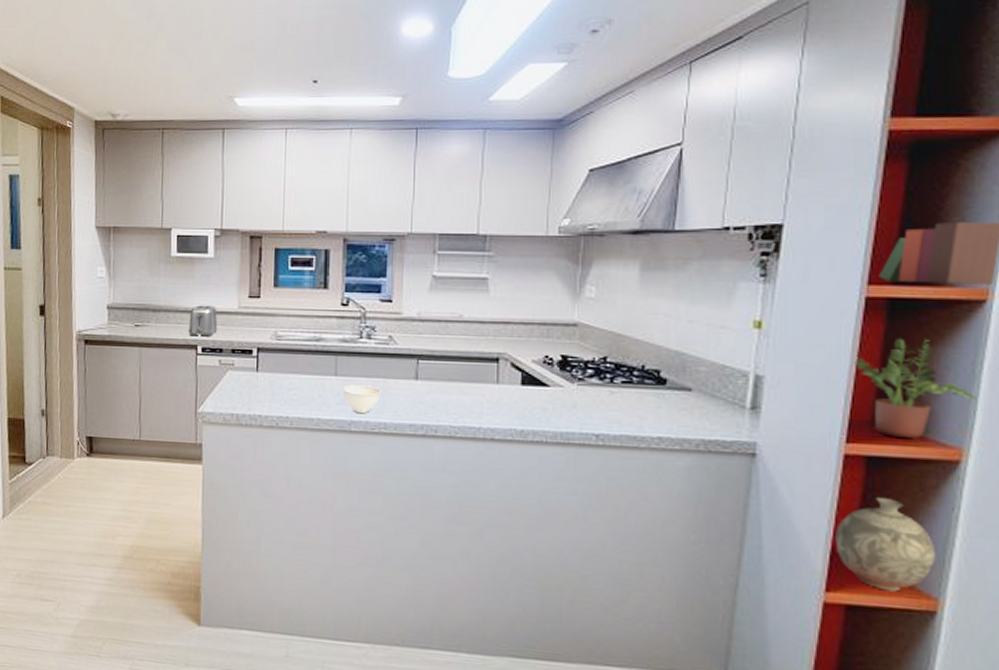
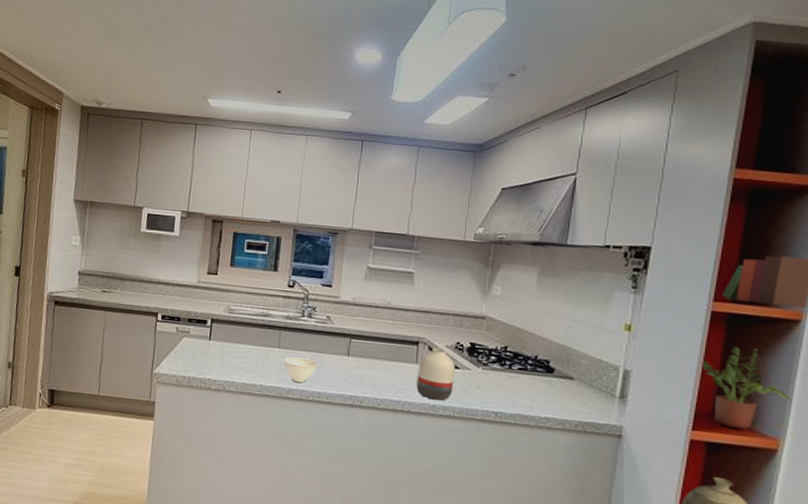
toaster: present [189,305,218,337] -> none [151,277,178,306]
vase: none [499,364,544,425] -> present [416,348,455,401]

